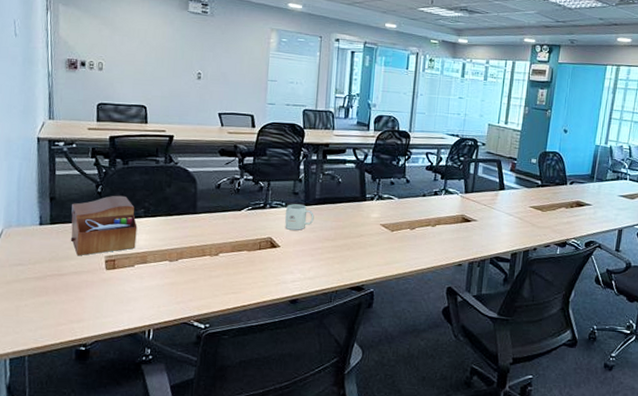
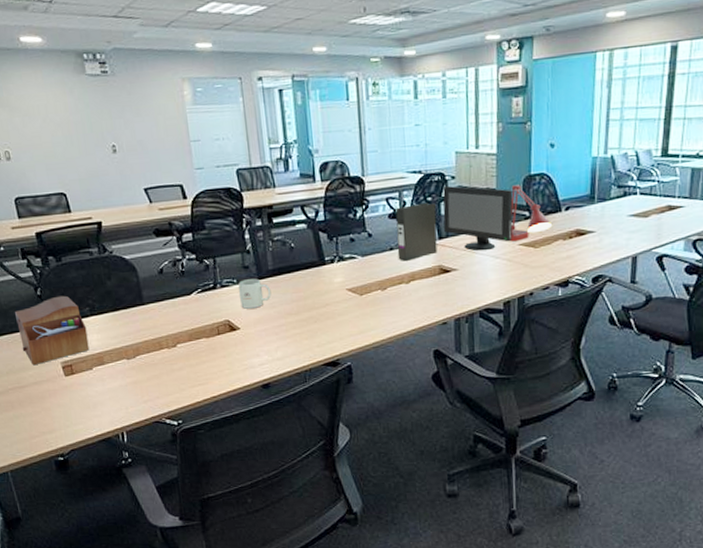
binder: none [428,161,466,208] -> present [395,202,438,261]
computer monitor: none [470,151,530,208] -> present [443,186,513,251]
desk lamp: none [522,158,558,204] -> present [508,185,552,242]

